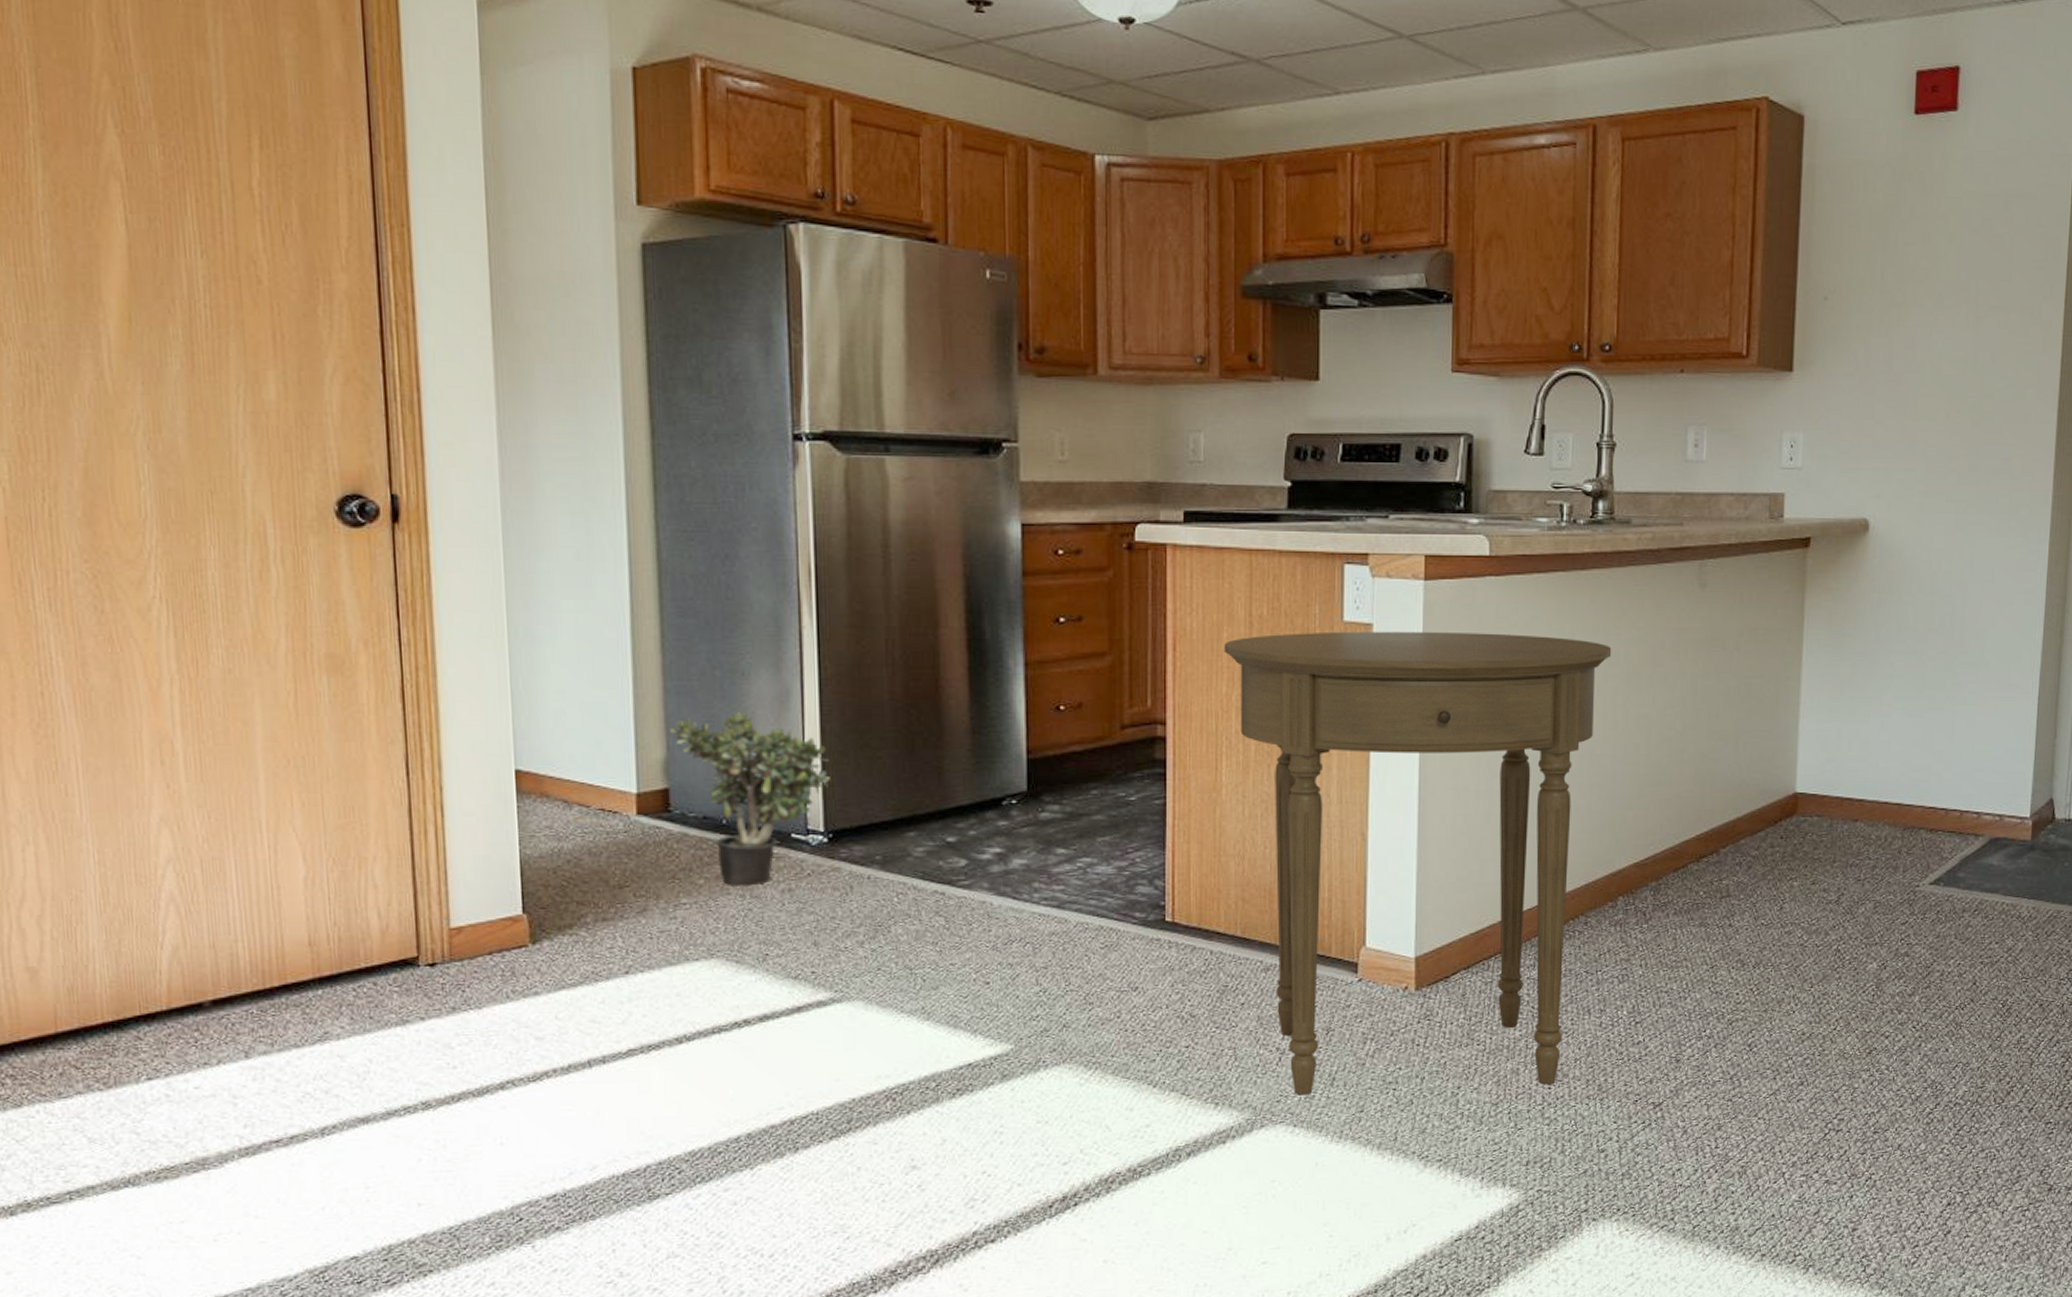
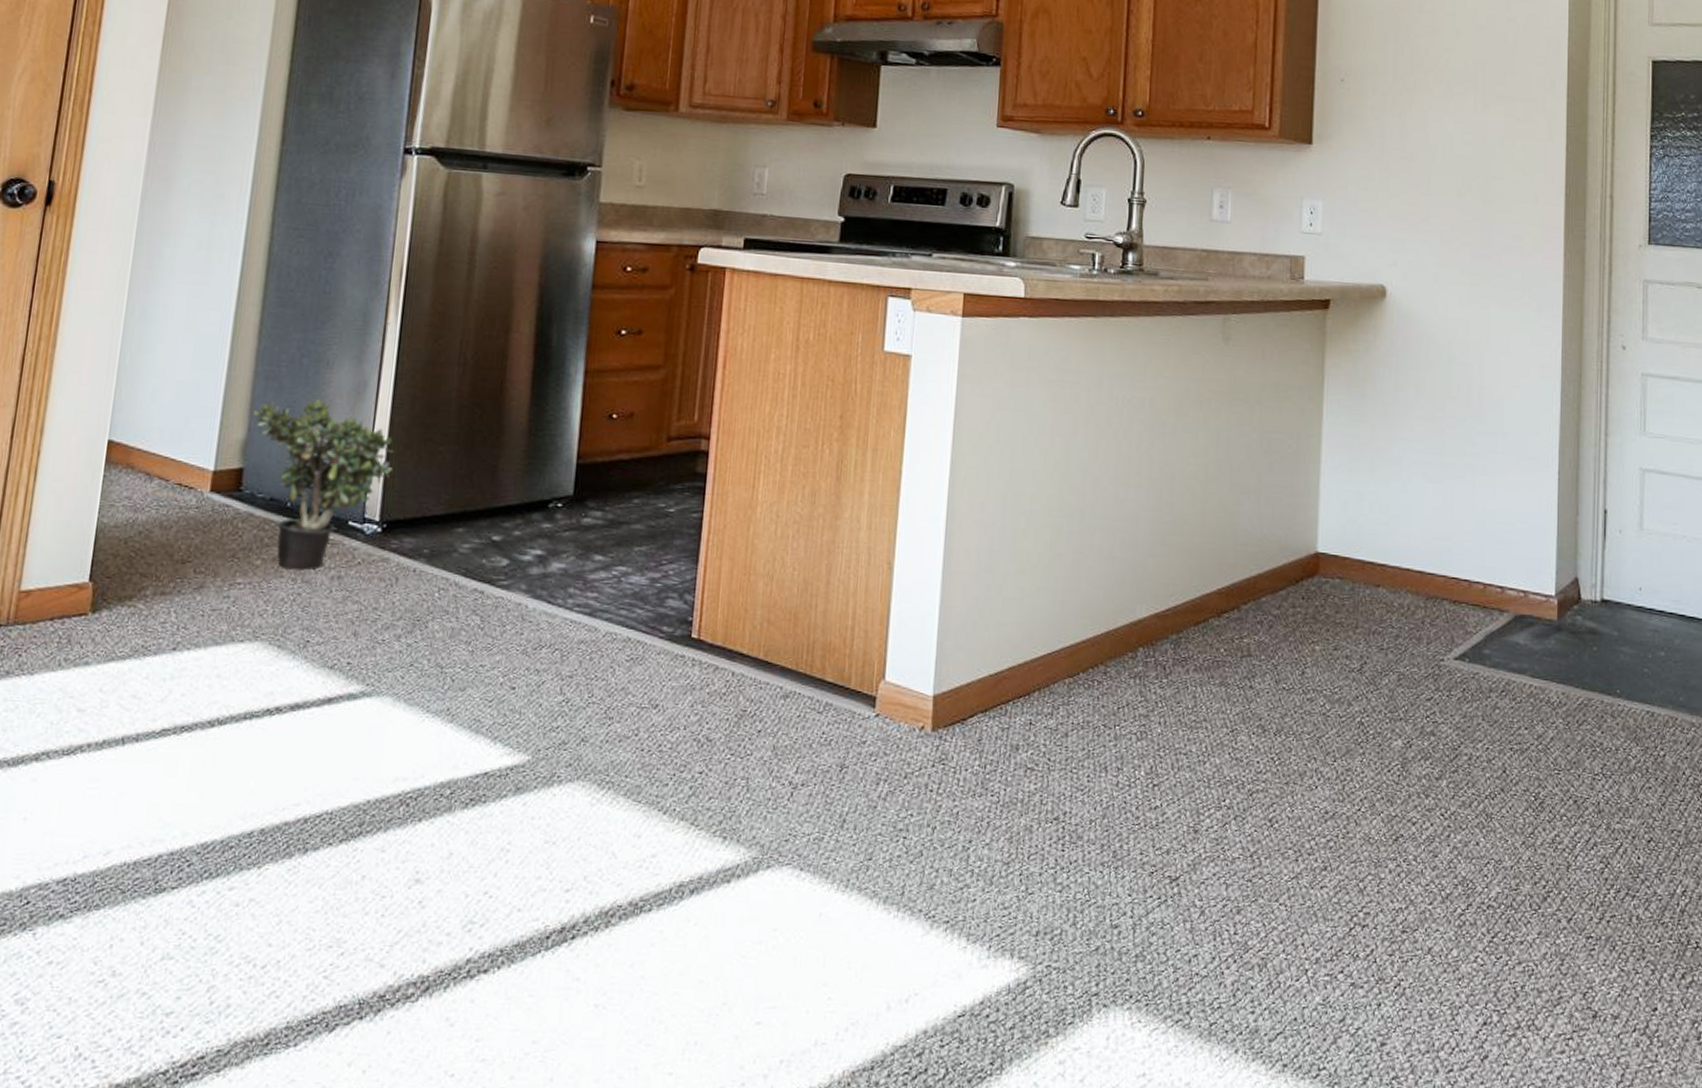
side table: present [1224,631,1612,1096] -> none [770,359,1138,847]

